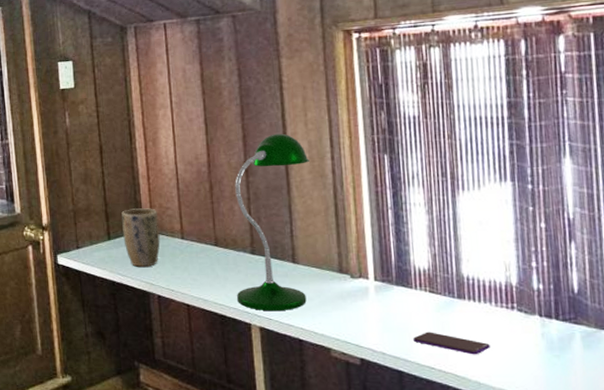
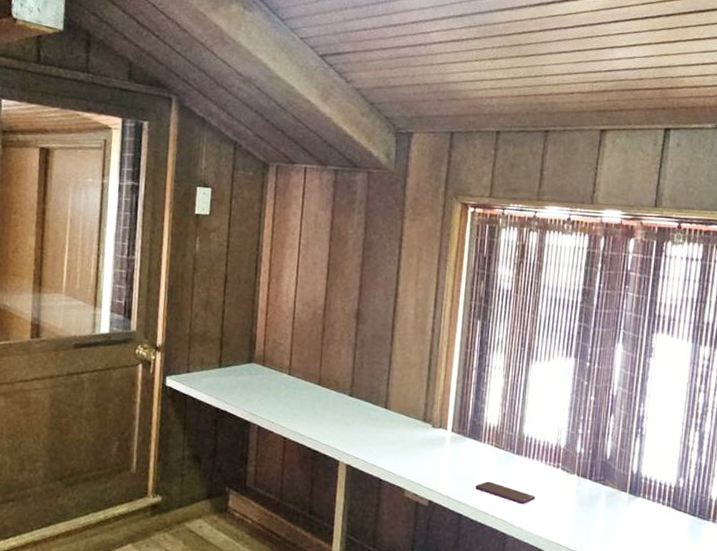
plant pot: present [122,208,160,267] -> none [234,340,271,398]
desk lamp: present [235,133,309,310] -> none [330,287,414,451]

